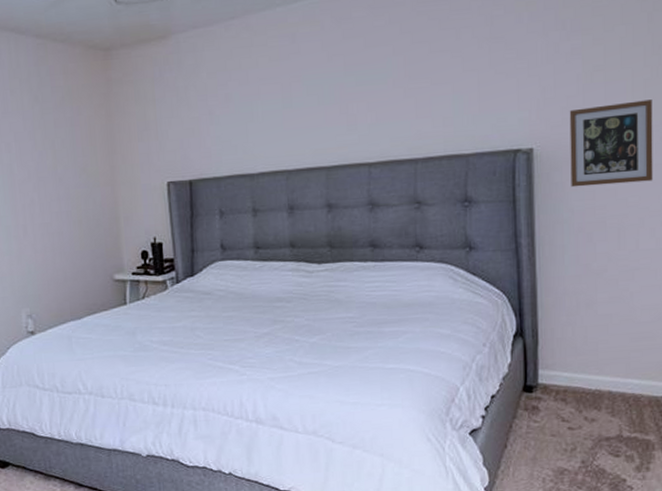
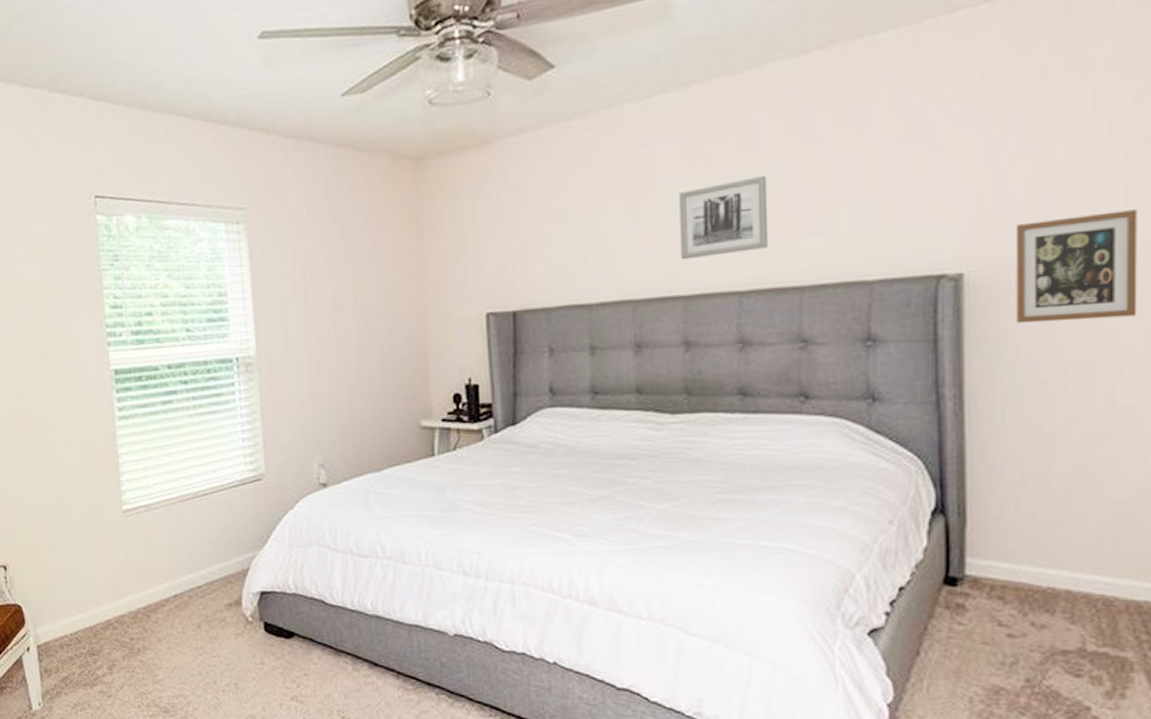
wall art: none [320,69,391,137] -> present [679,176,769,260]

